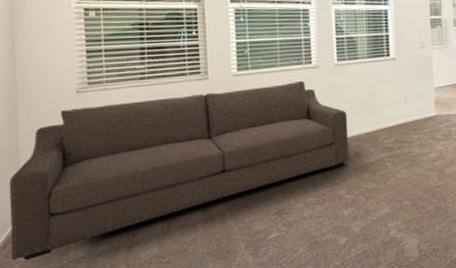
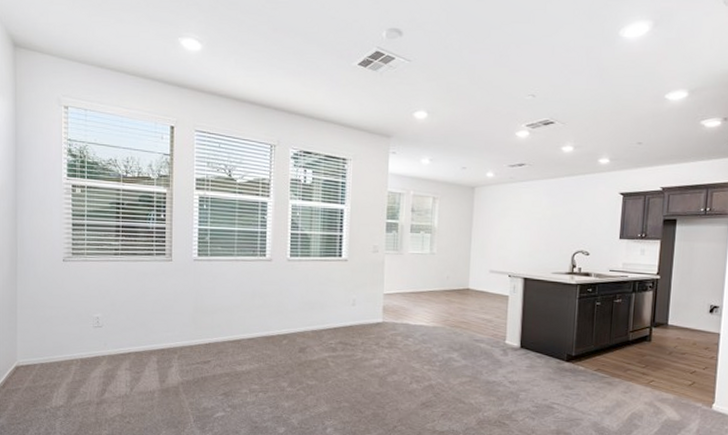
sofa: present [9,80,350,261] -> none [9,271,296,401]

